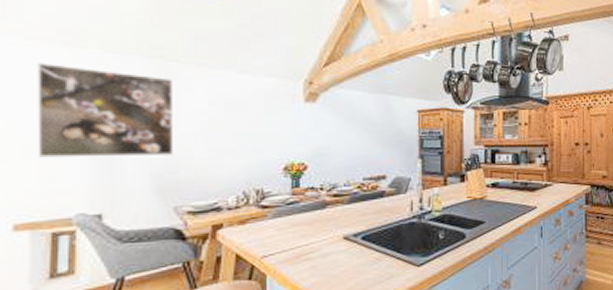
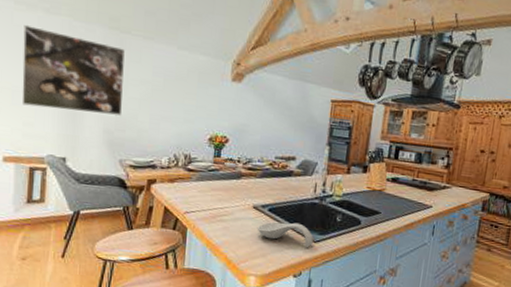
spoon rest: none [350,247,416,274] -> present [257,221,313,248]

